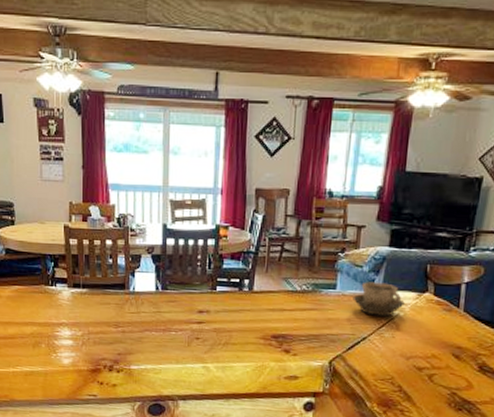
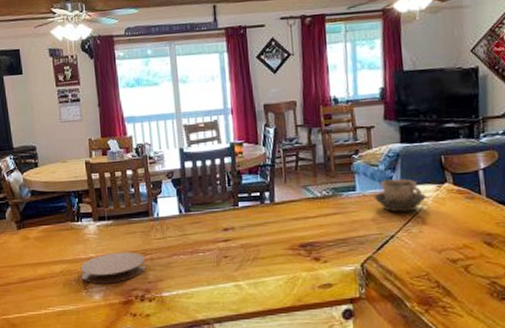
coaster: none [51,321,117,351] -> present [80,252,146,284]

